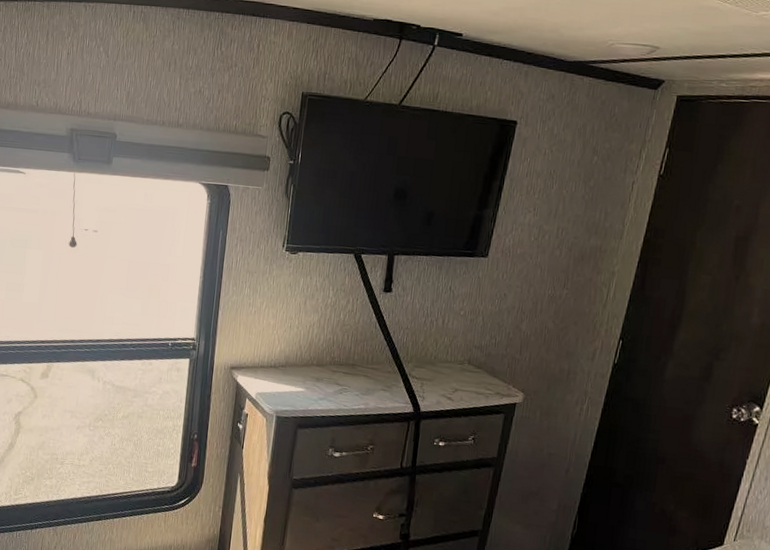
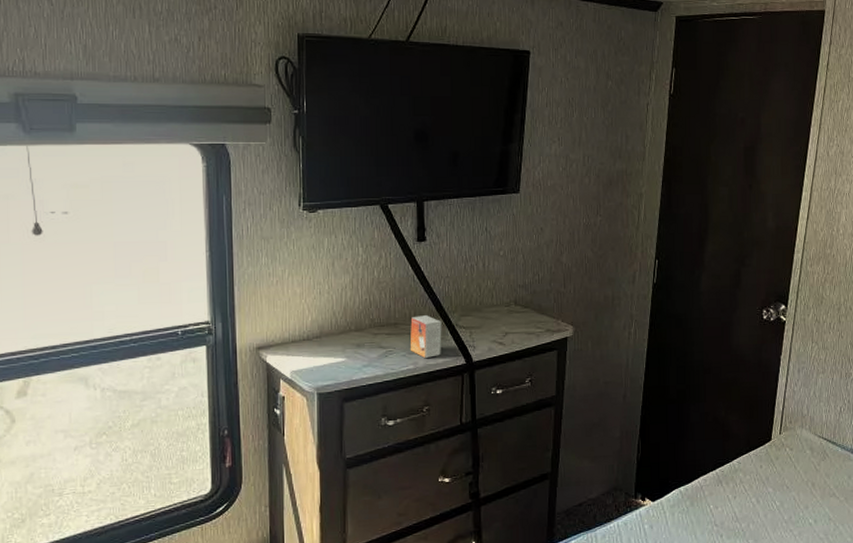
small box: none [363,360,396,402] -> present [409,315,442,359]

